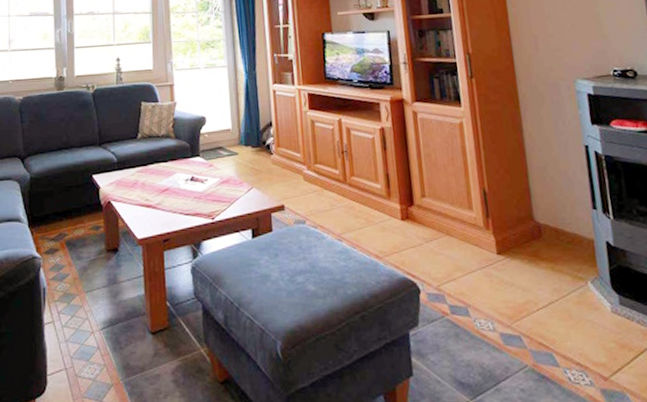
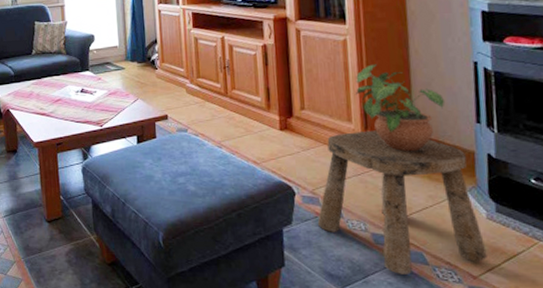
stool: none [444,218,616,379] -> present [317,130,487,274]
potted plant: none [473,148,561,241] -> present [355,64,444,152]

